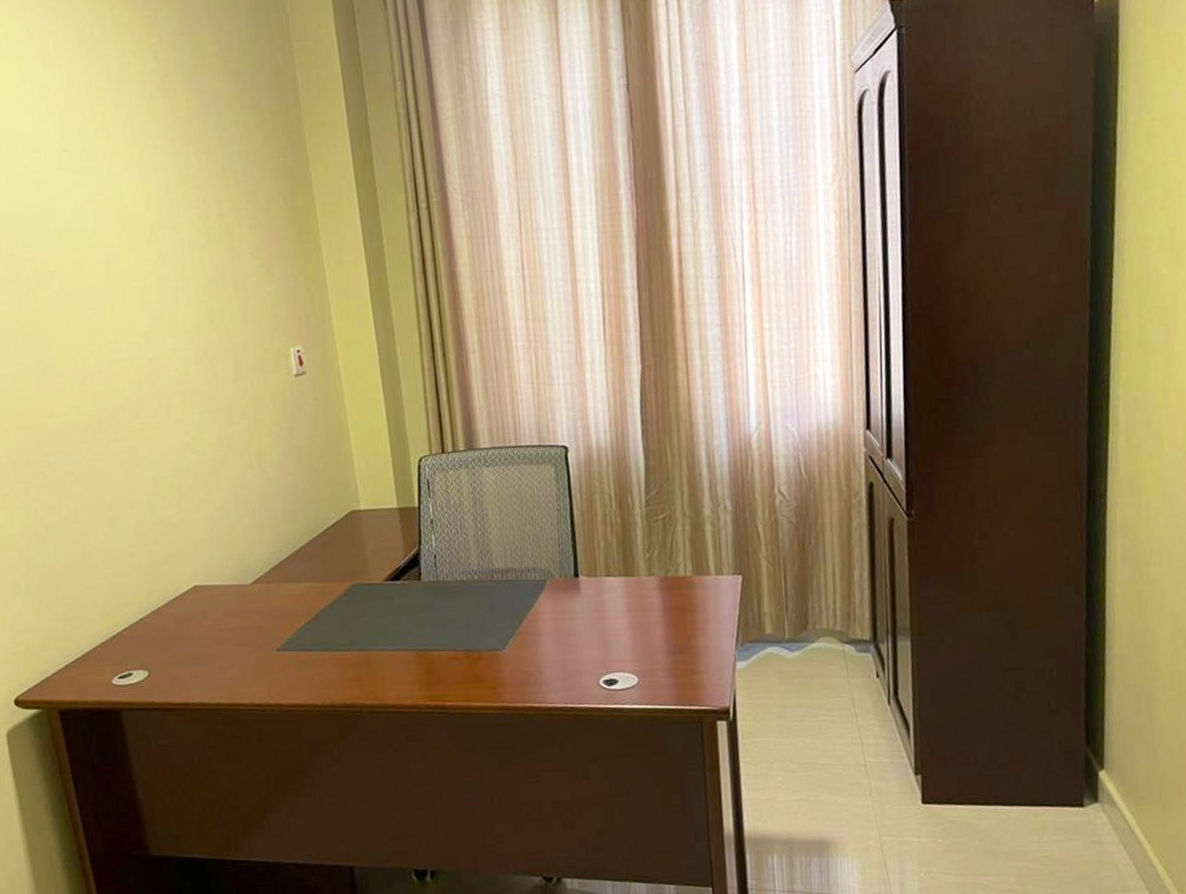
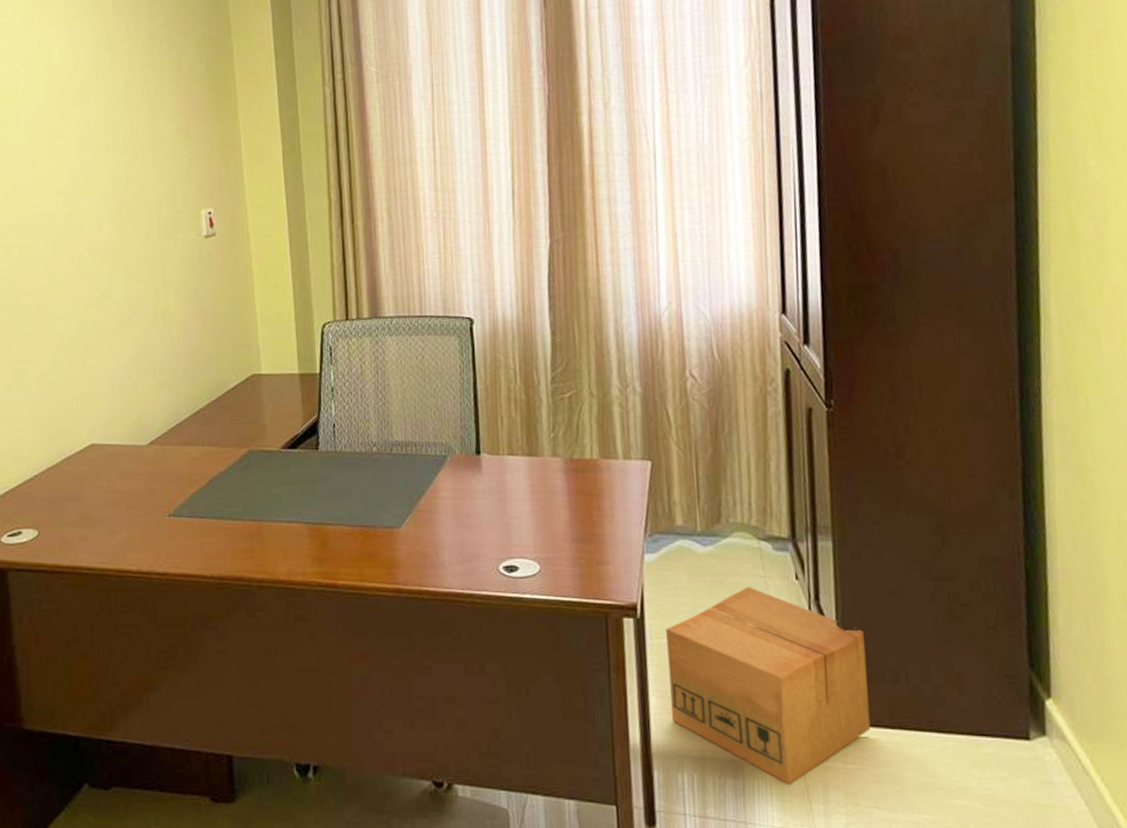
cardboard box: none [757,686,943,859] -> present [666,586,871,784]

